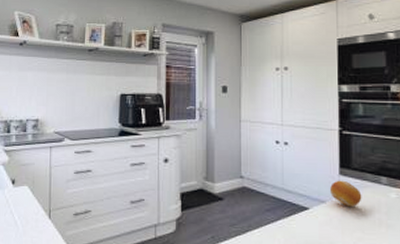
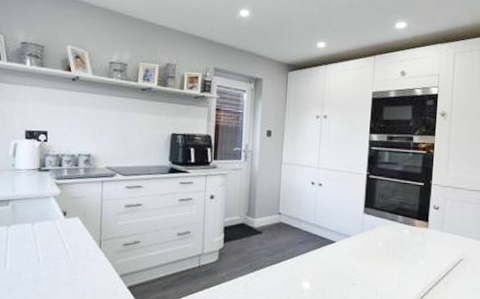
fruit: present [330,180,362,207] -> none [355,218,381,241]

